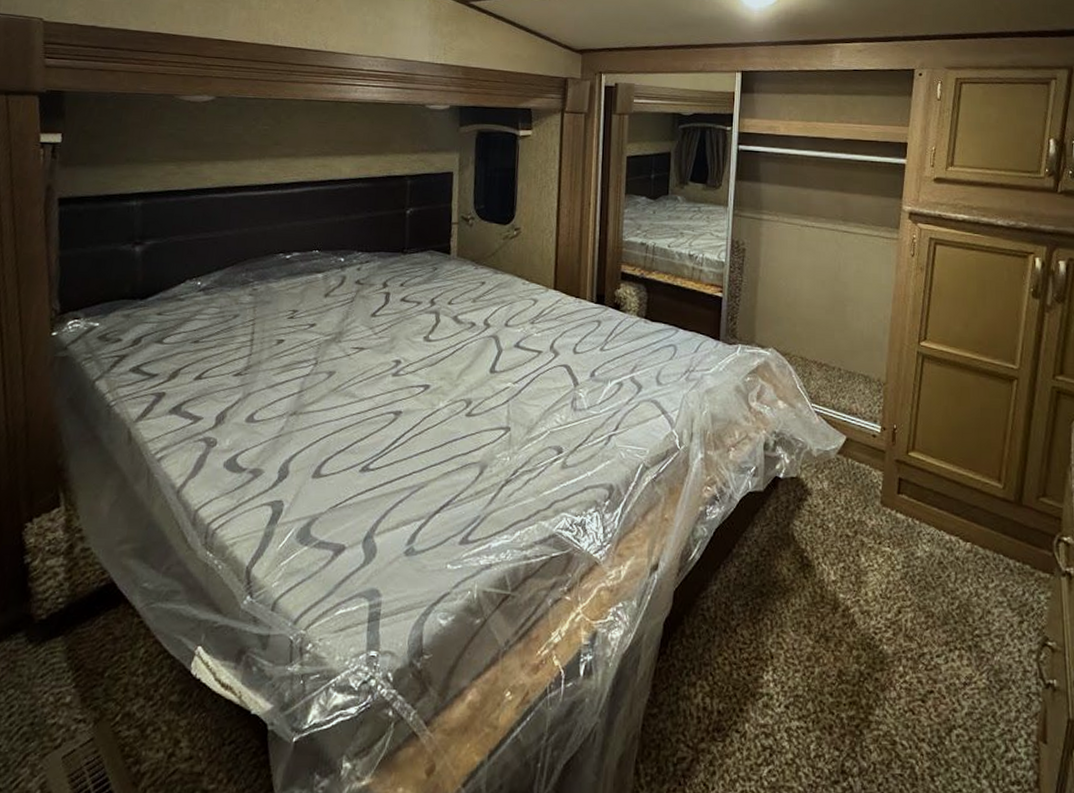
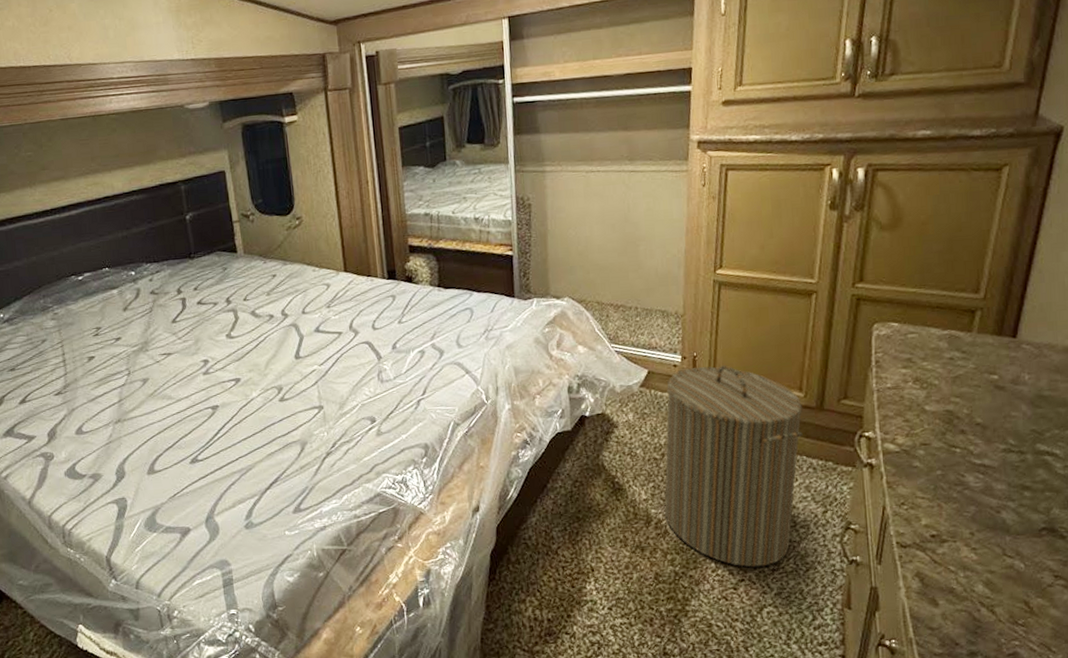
laundry hamper: none [853,439,1001,678] -> present [664,365,803,568]

